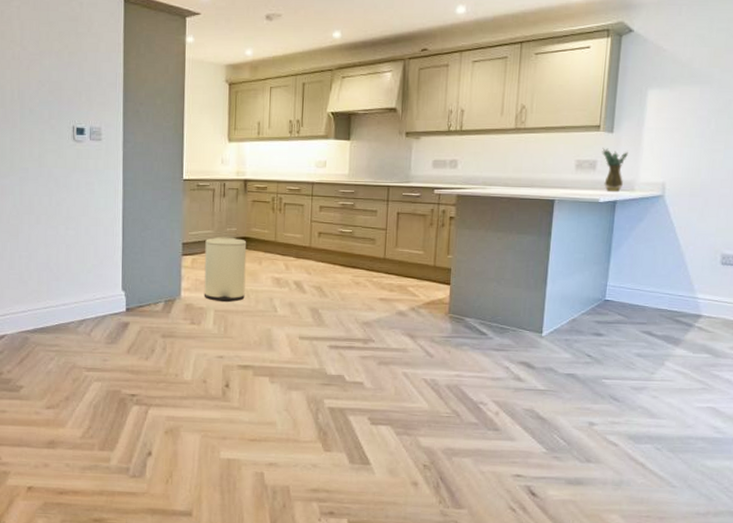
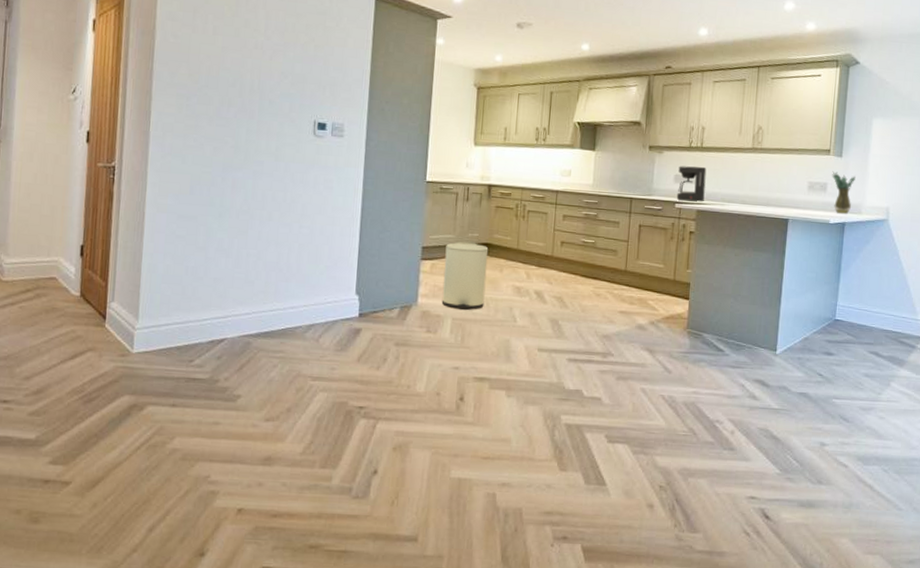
coffee maker: none [435,151,467,187] -> present [676,166,707,202]

